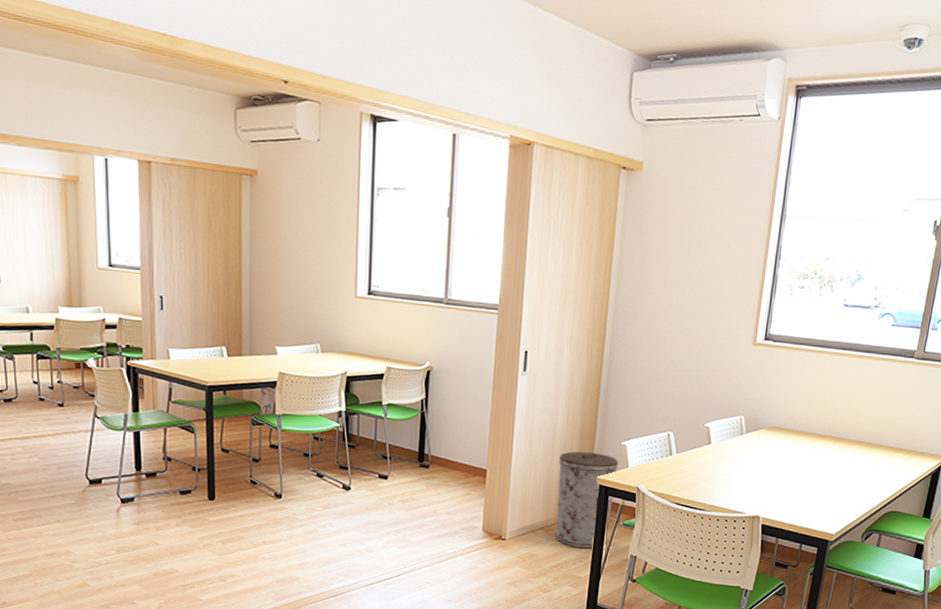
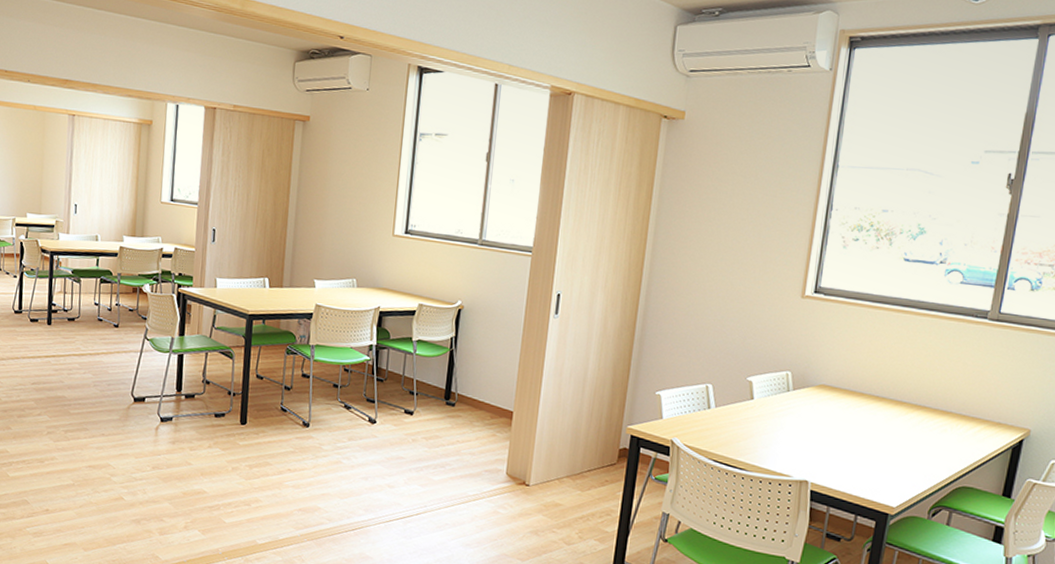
trash can: present [555,451,619,549] -> none [582,398,652,502]

